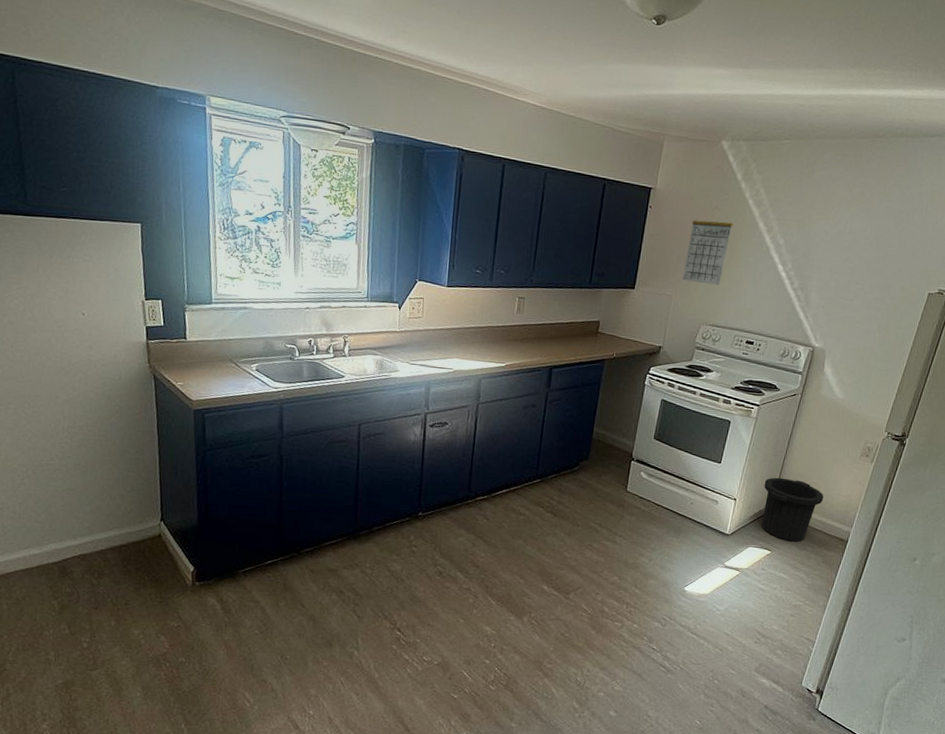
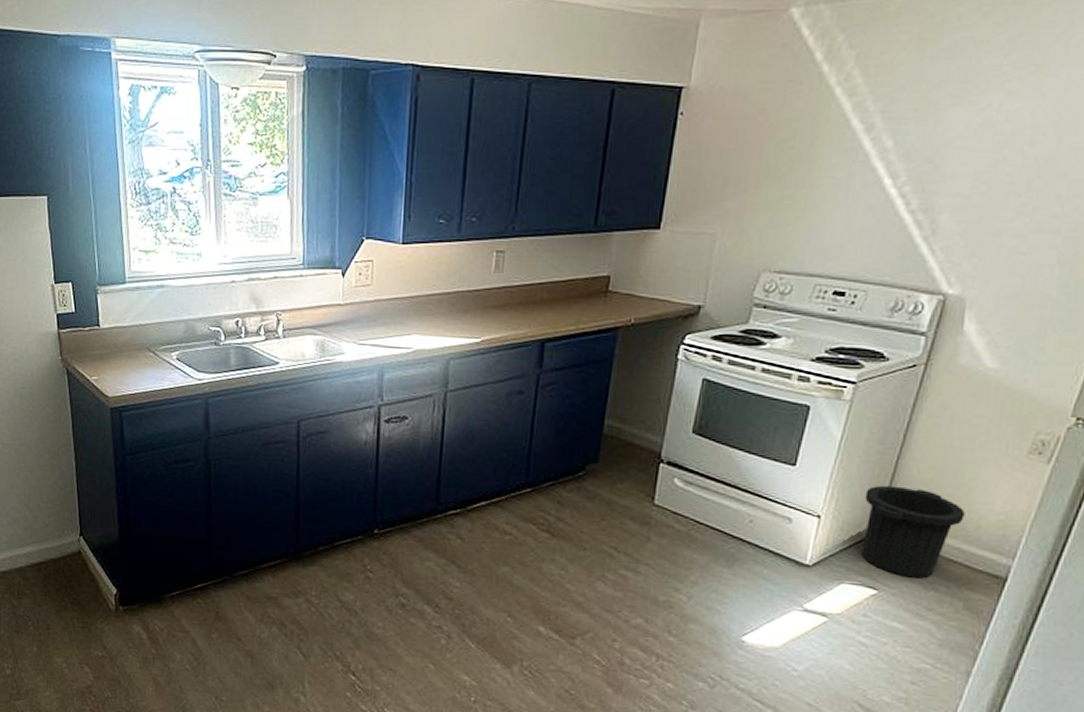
calendar: present [682,206,734,285] -> none [731,103,811,215]

